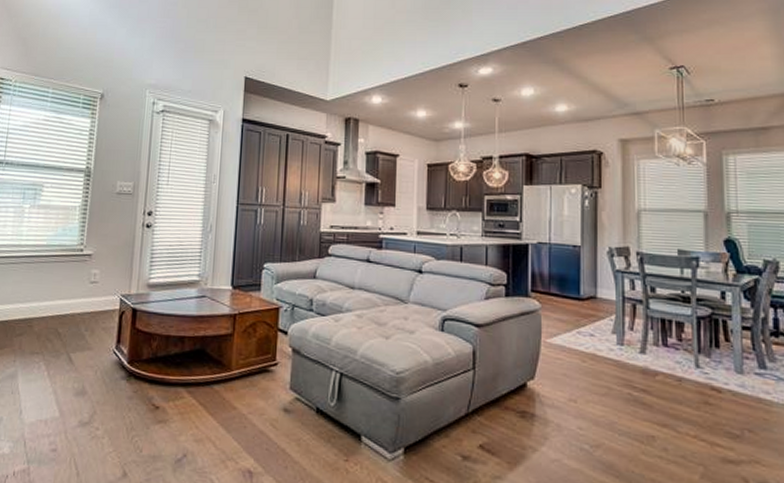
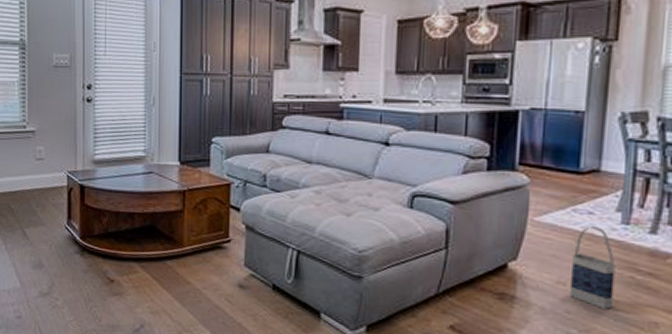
bag: none [579,346,616,424] -> present [568,225,616,309]

